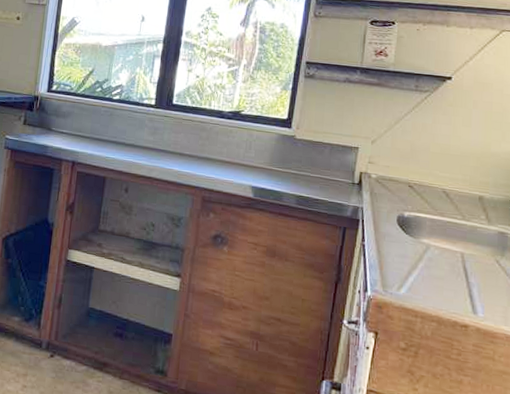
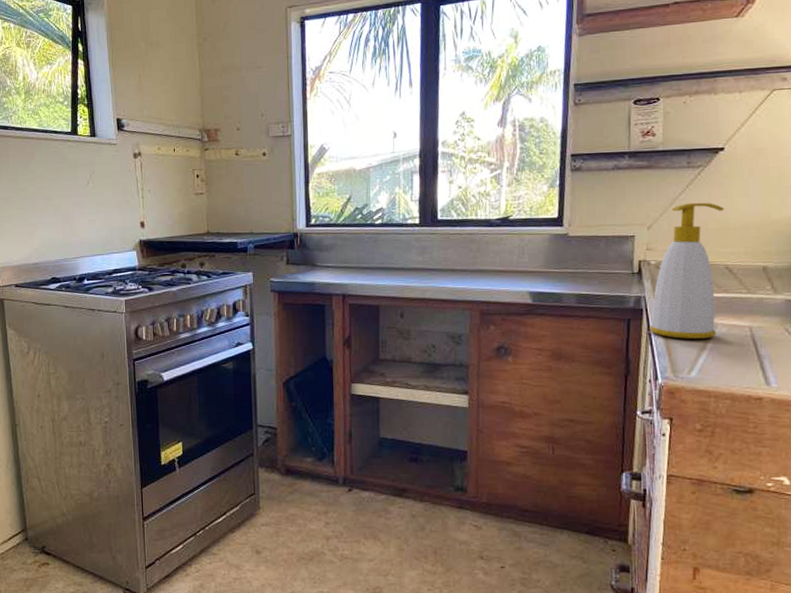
soap bottle: none [364,124,447,258] -> present [649,202,725,339]

